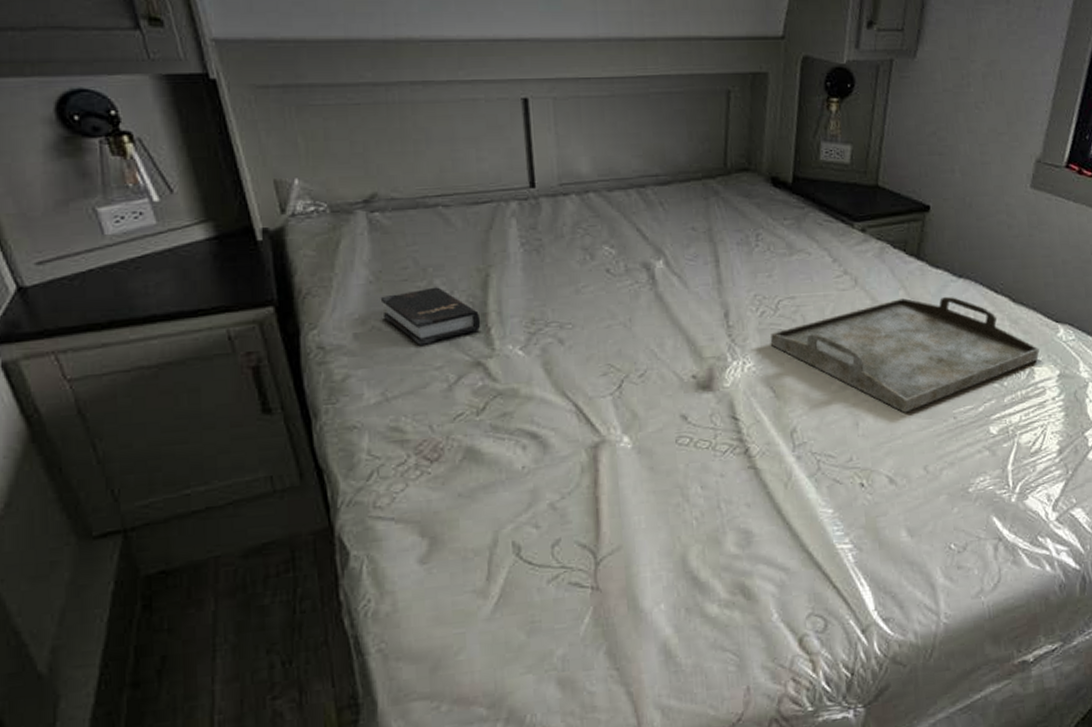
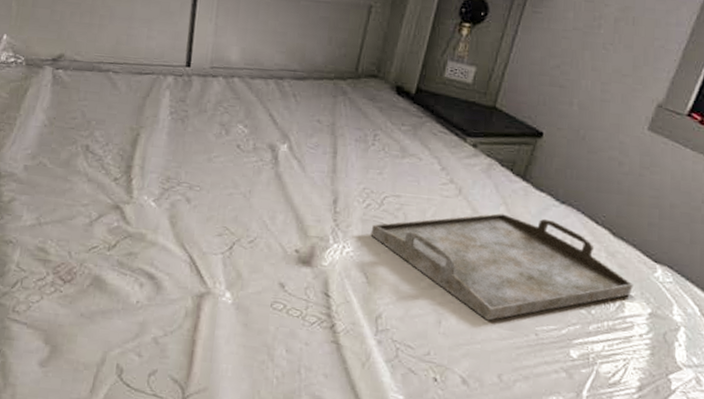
hardback book: present [380,287,481,345] -> none [49,137,126,184]

